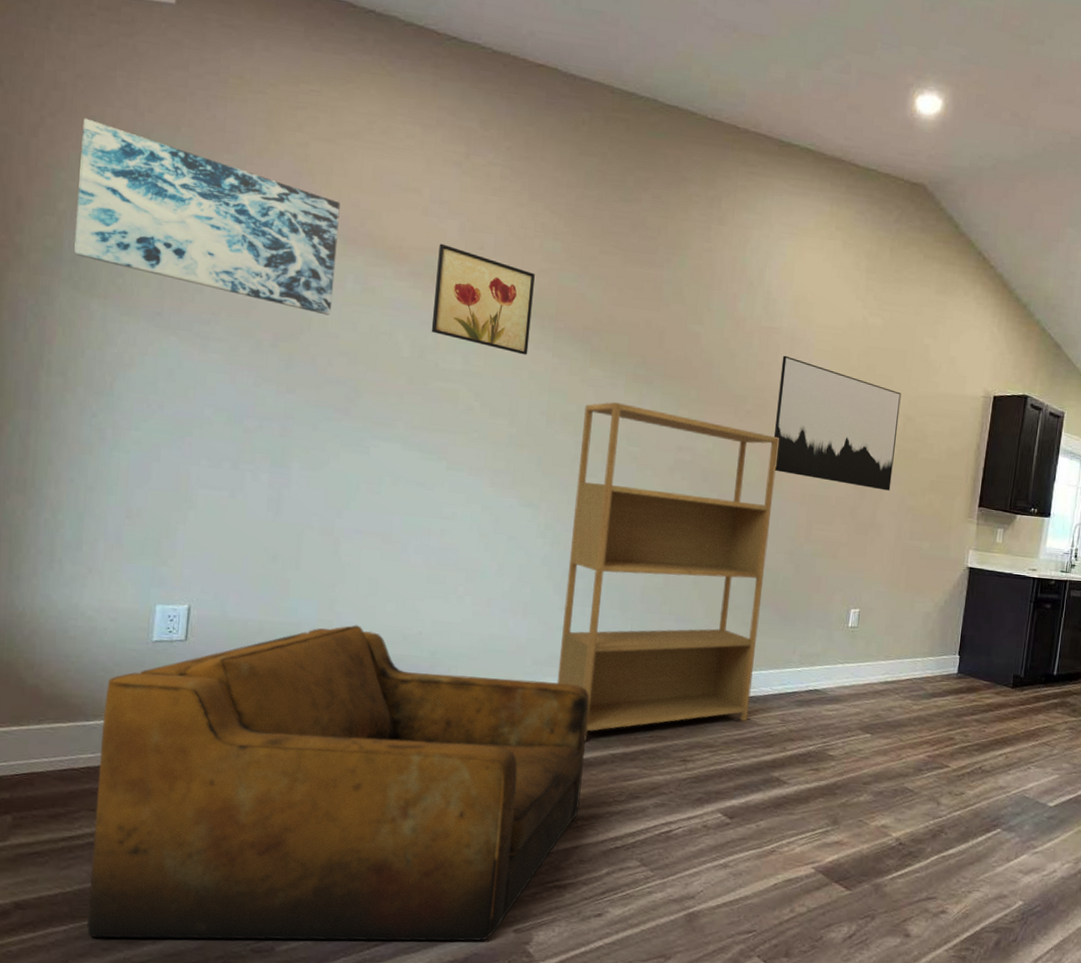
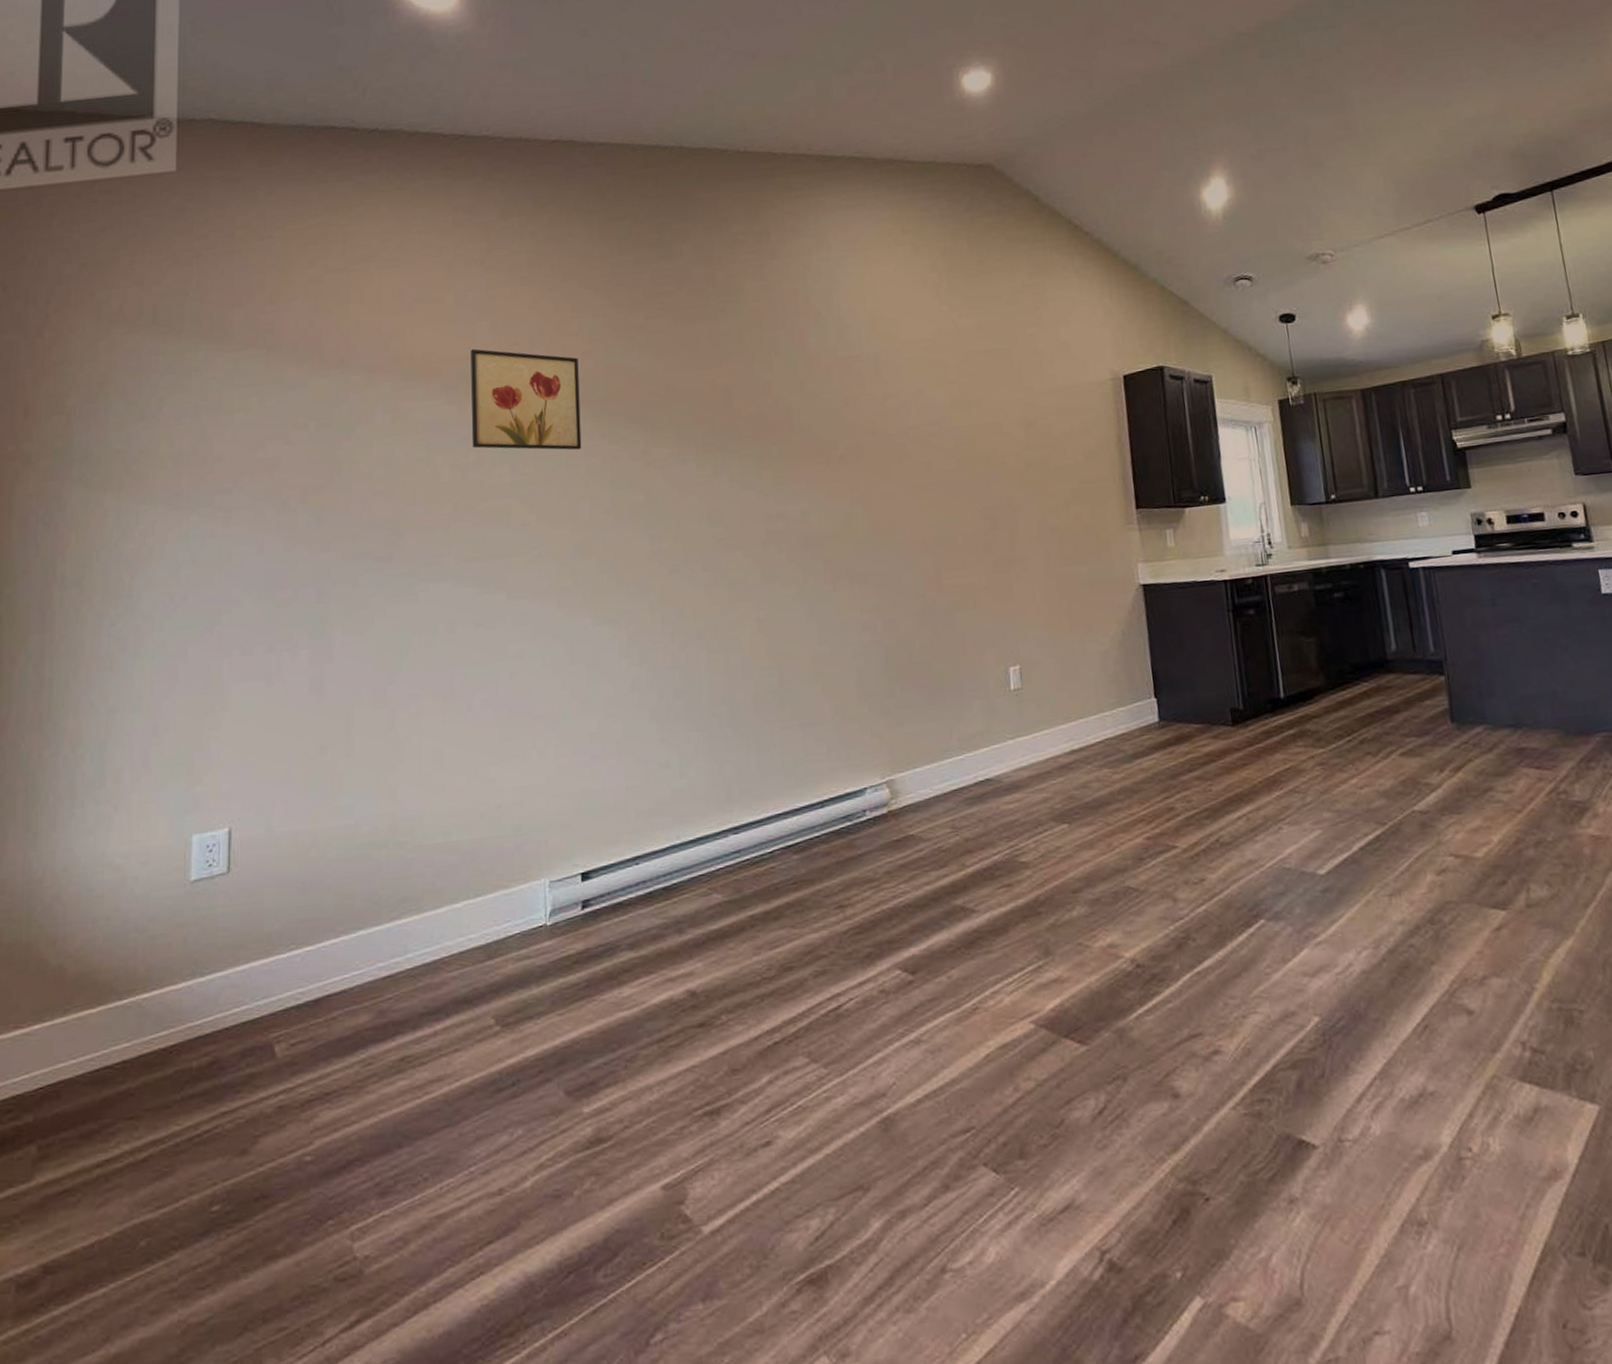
wall art: present [74,118,340,316] -> none [85,305,362,455]
armchair: present [87,625,590,942] -> none [130,811,721,1298]
bookshelf: present [557,401,779,742] -> none [653,478,910,906]
wall art: present [773,355,902,491] -> none [869,384,1026,520]

